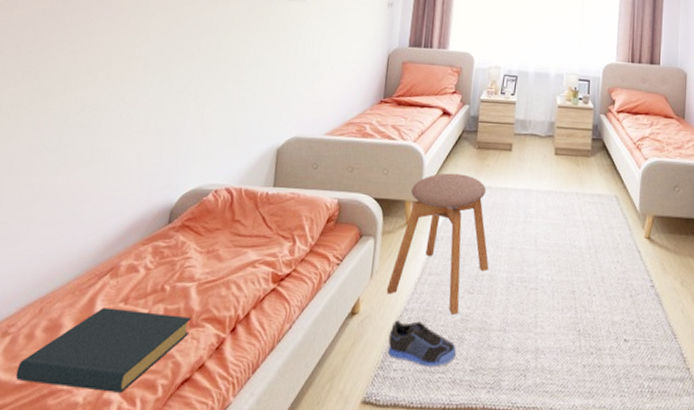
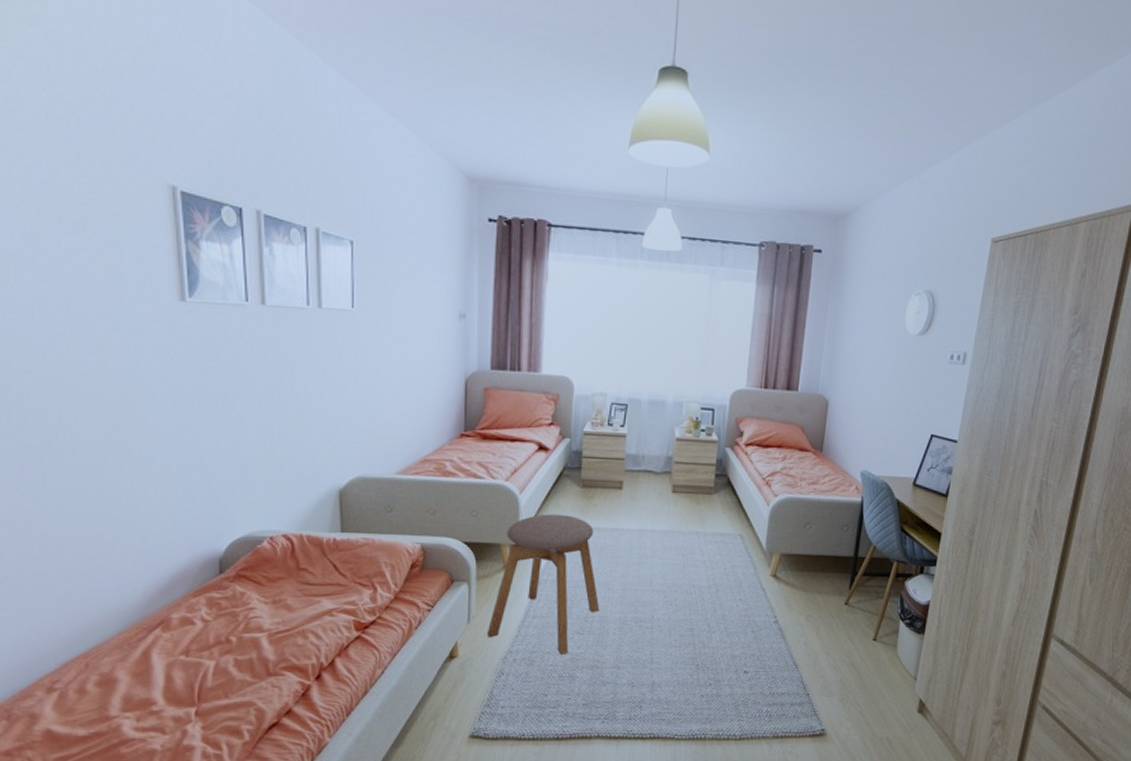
hardback book: present [15,307,191,393] -> none [75,660,269,739]
sneaker: present [387,320,457,367] -> none [493,662,568,703]

